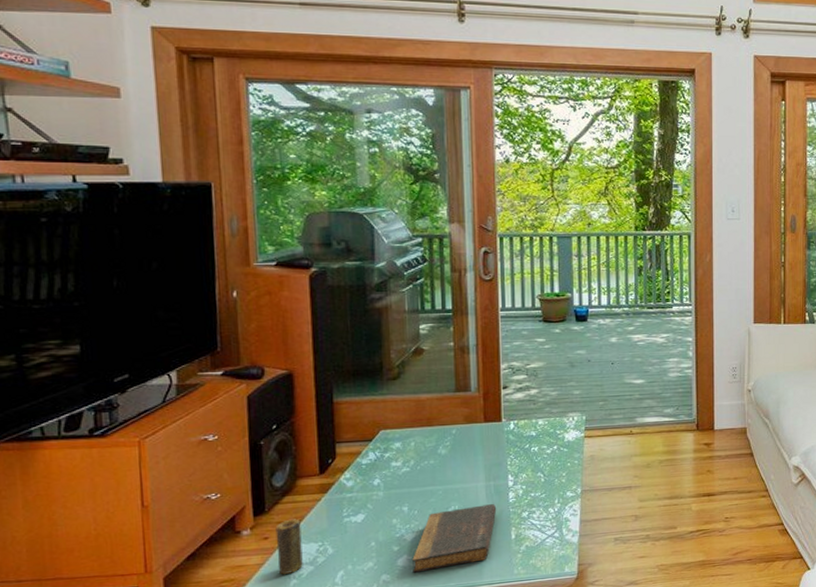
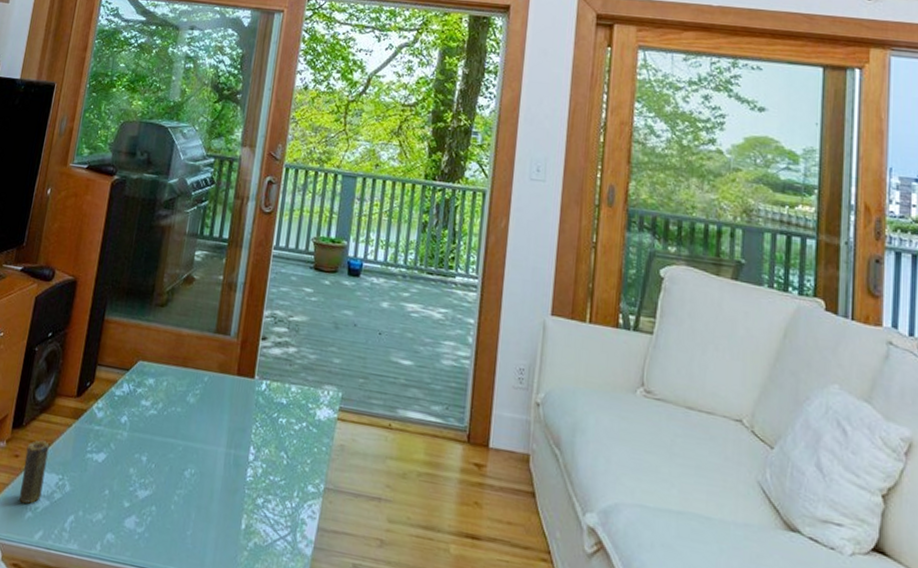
book: present [412,503,497,573] -> none [137,471,233,548]

